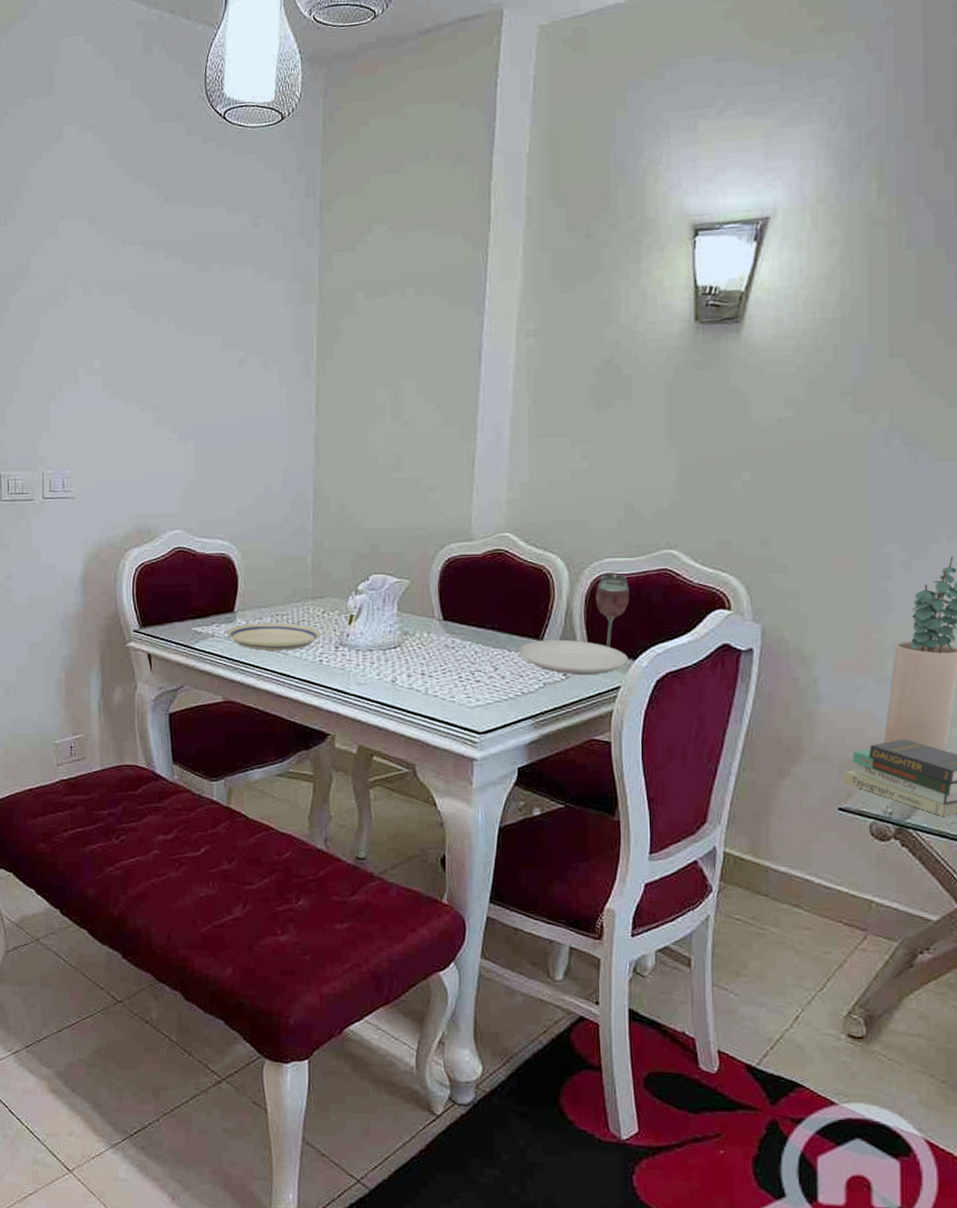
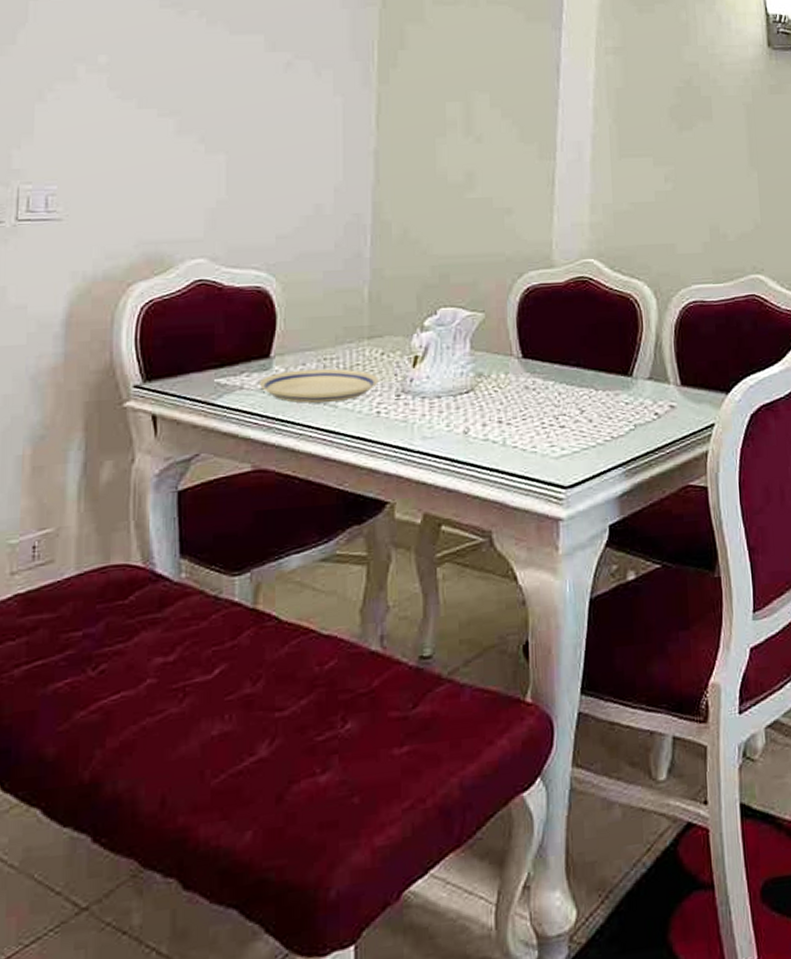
plate: present [519,639,628,674] -> none [606,374,721,413]
wineglass: present [595,574,631,647] -> none [685,301,720,381]

